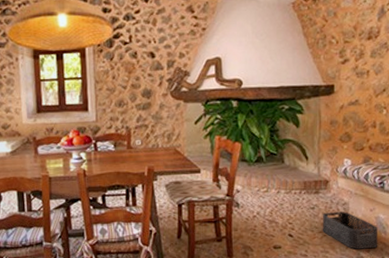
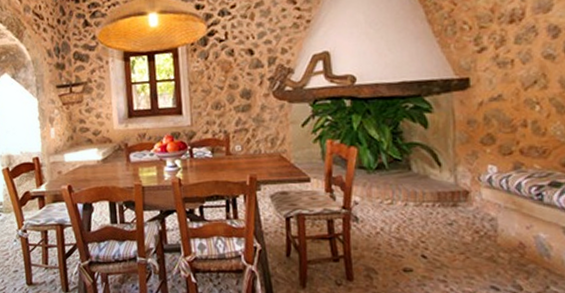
storage bin: present [322,211,379,249] -> none [463,229,540,276]

